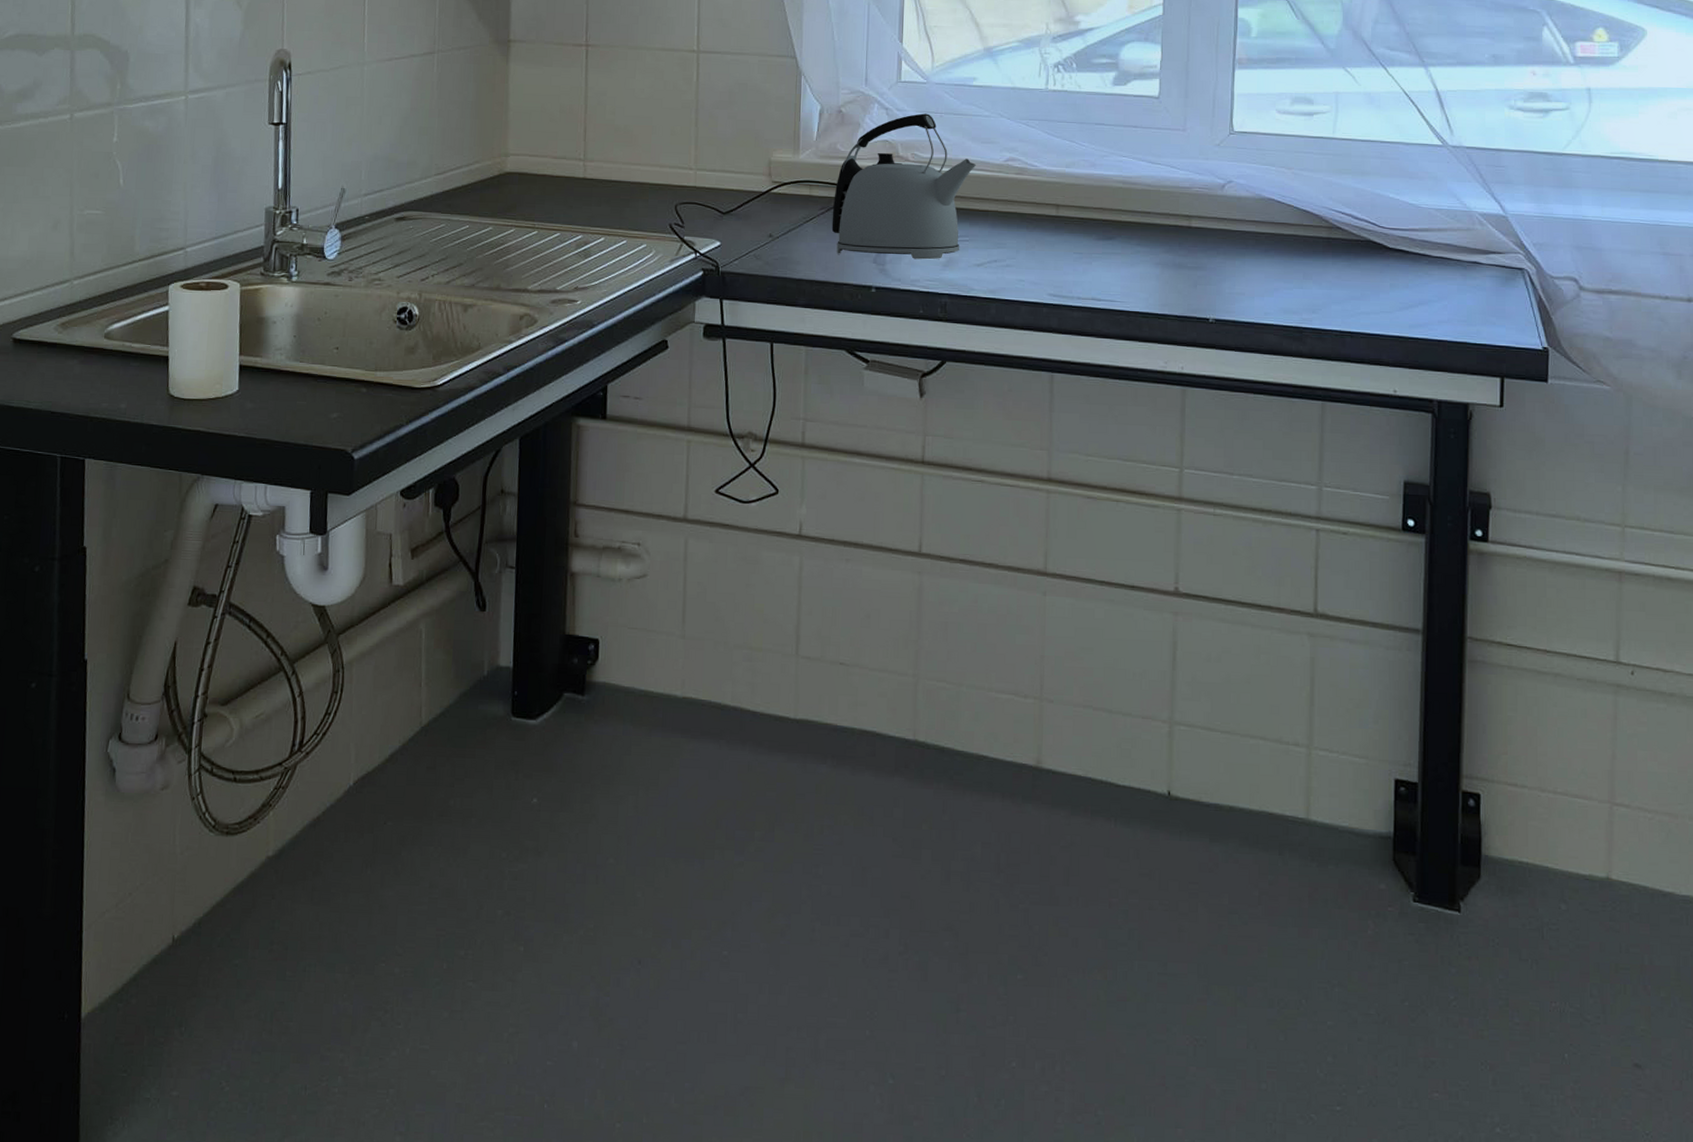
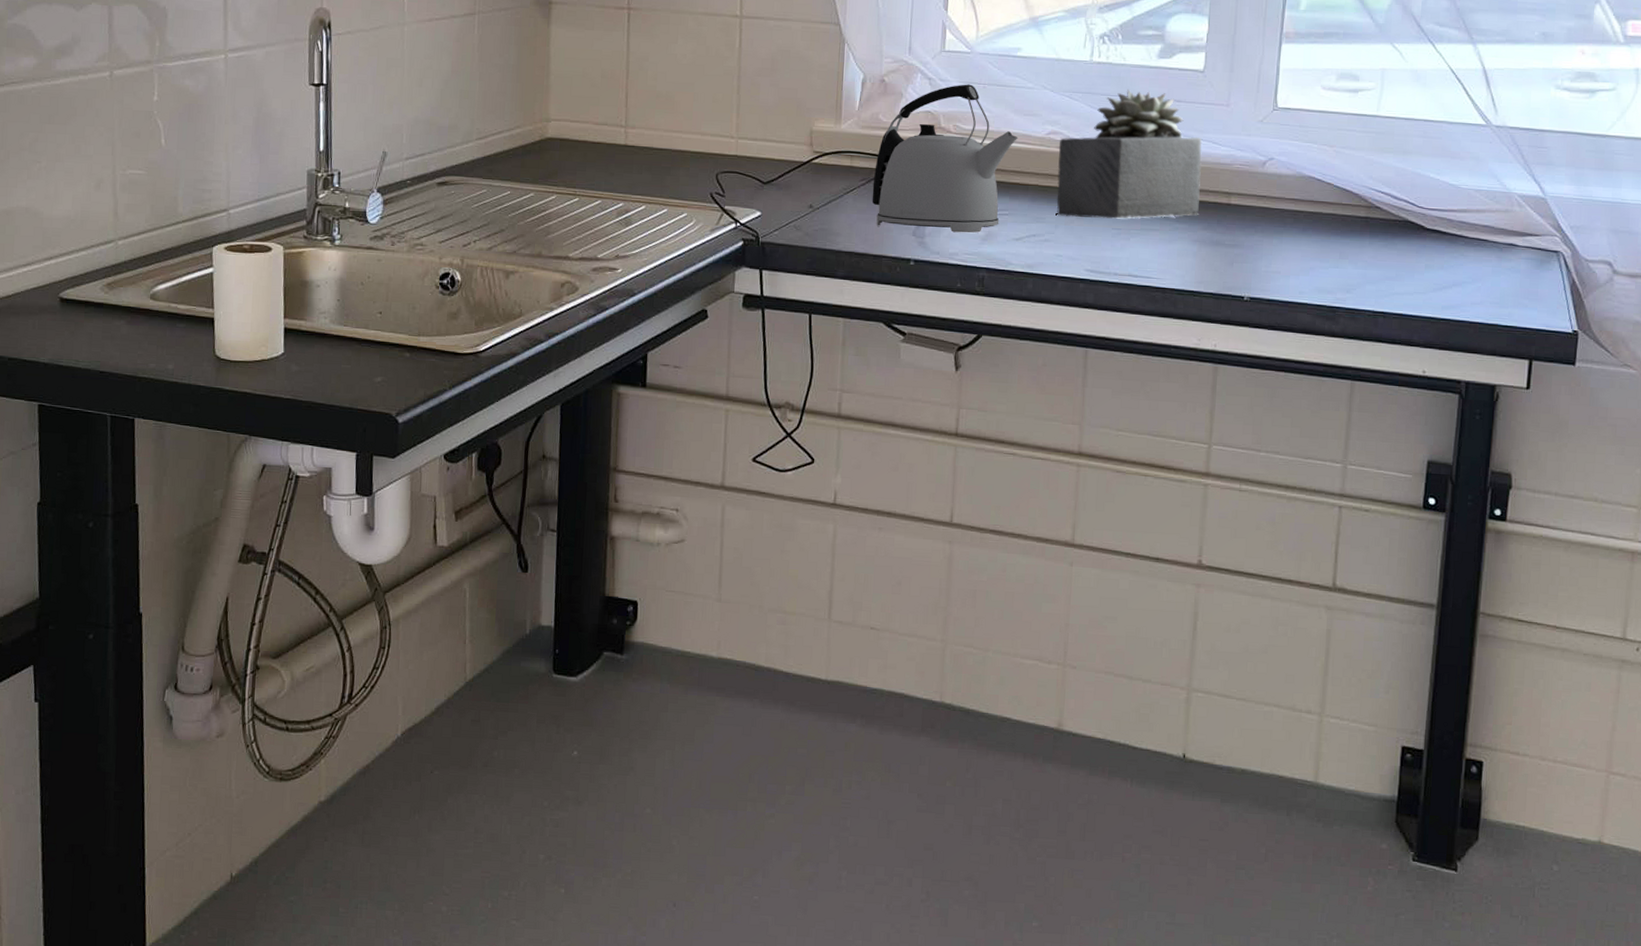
succulent plant: none [1016,115,1161,243] -> present [1057,89,1202,219]

